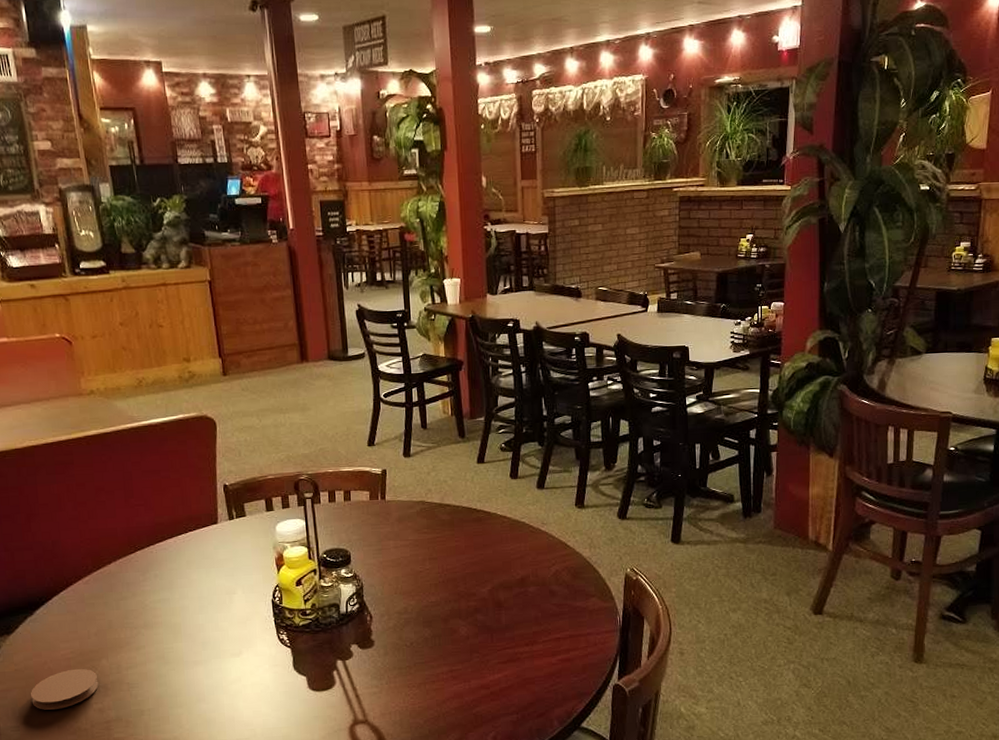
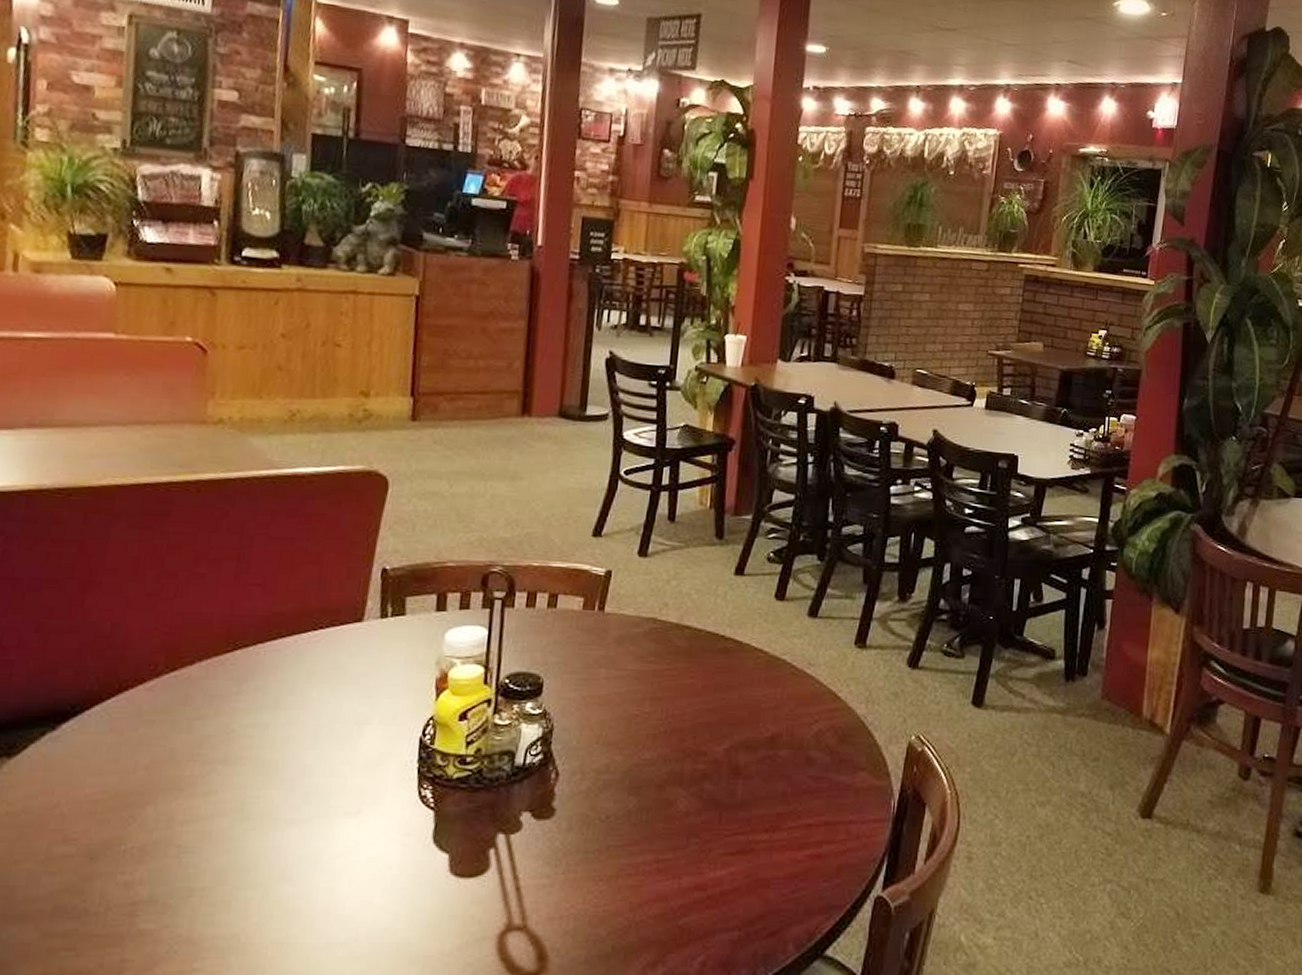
coaster: present [31,668,99,710] -> none [20,817,134,879]

